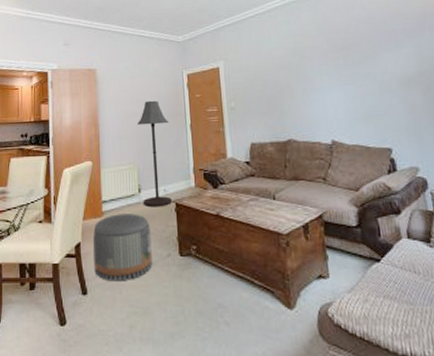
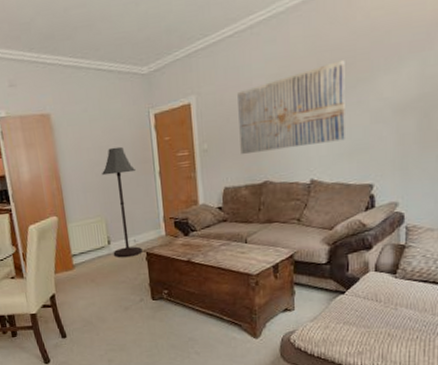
pouf: present [93,214,152,282] -> none [66,264,126,326]
wall art: none [260,40,360,113] -> present [237,60,345,154]

